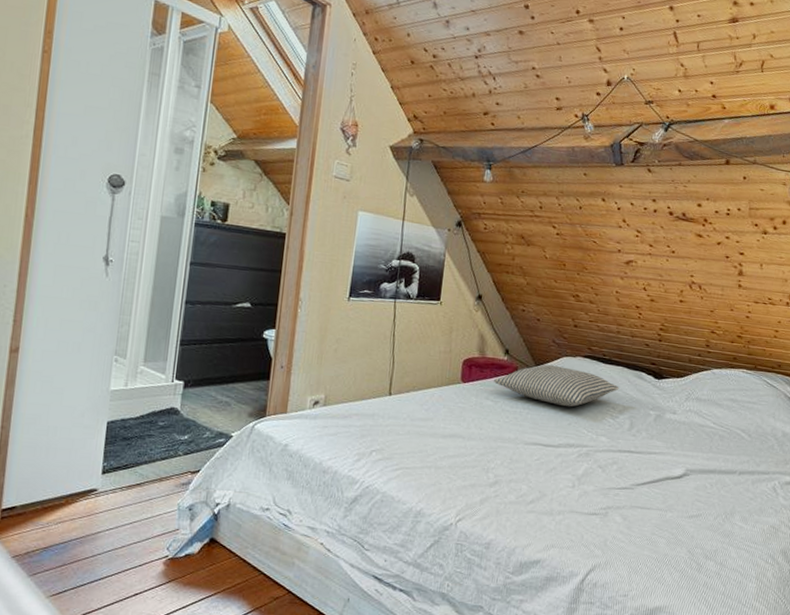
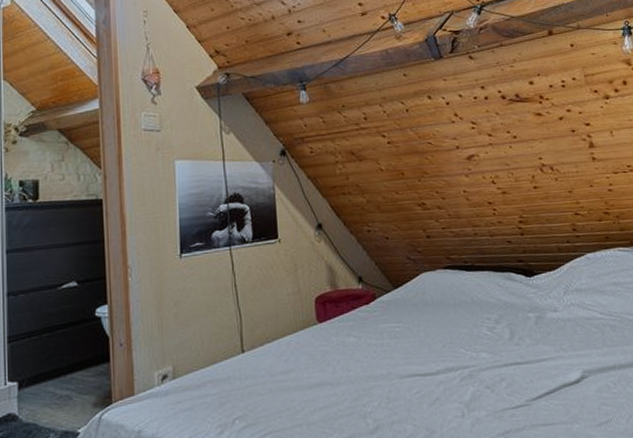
pillow: present [493,364,620,407] -> none [351,283,490,328]

